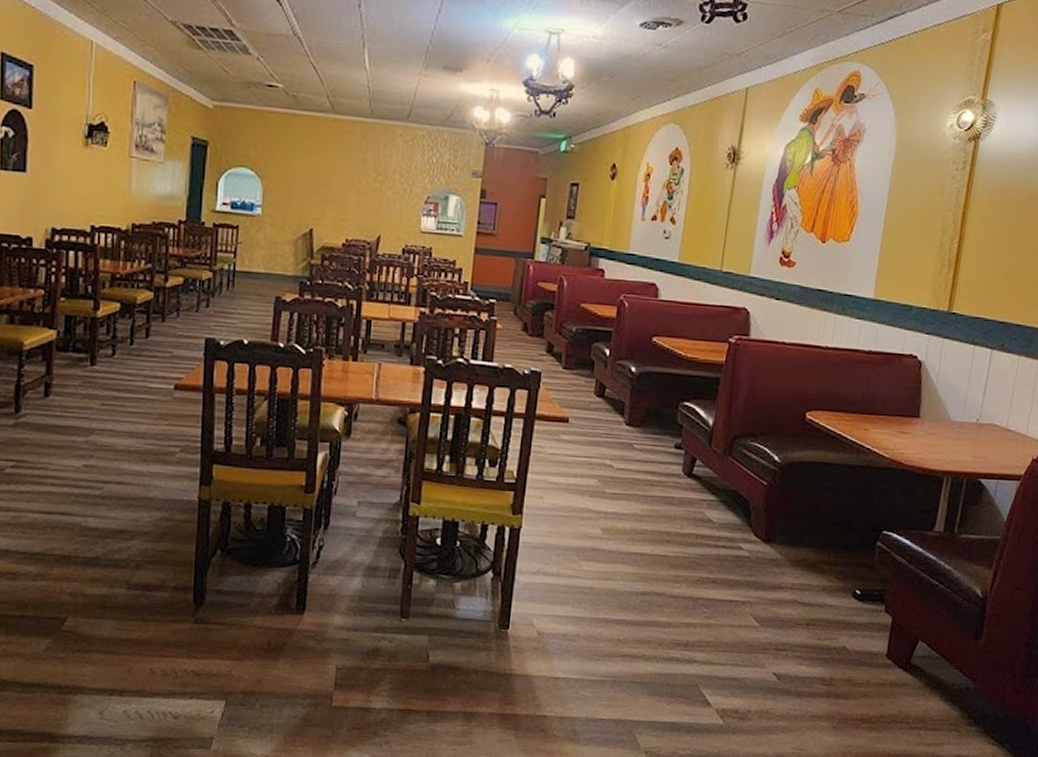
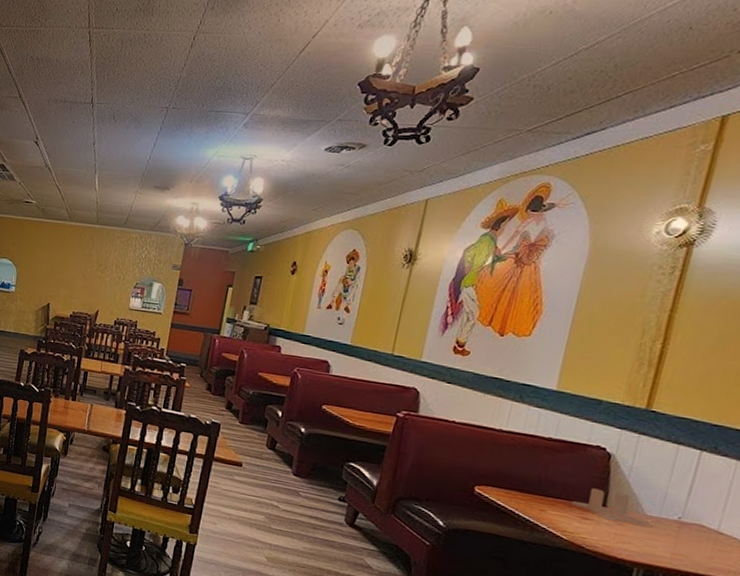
napkin holder: none [885,400,958,434] -> present [564,488,653,528]

